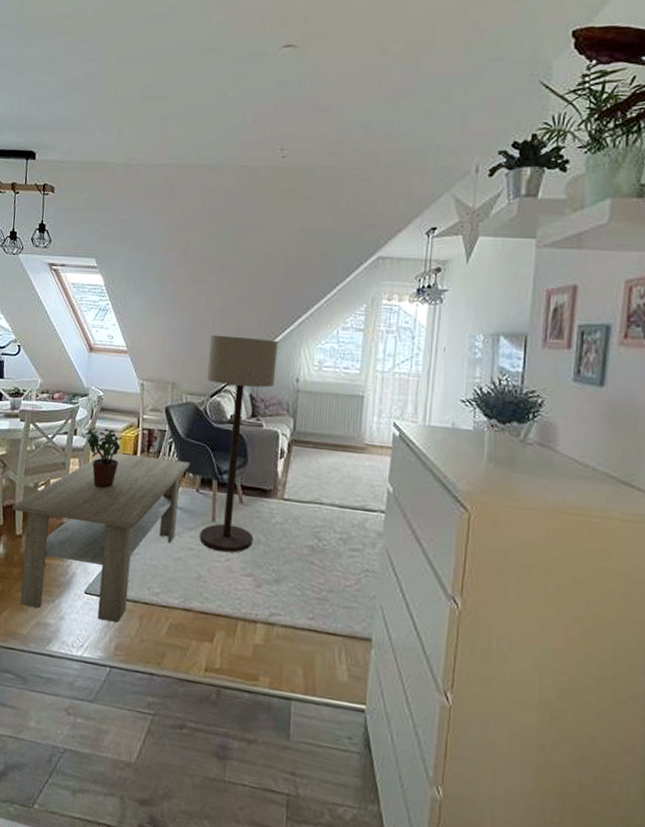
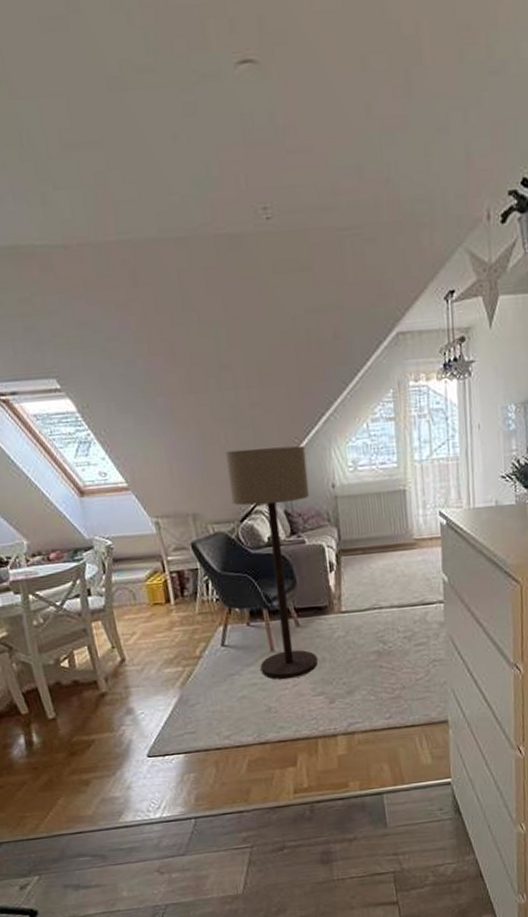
coffee table: present [12,452,190,623] -> none [34,597,234,788]
potted plant: present [85,427,123,489] -> none [102,580,152,647]

